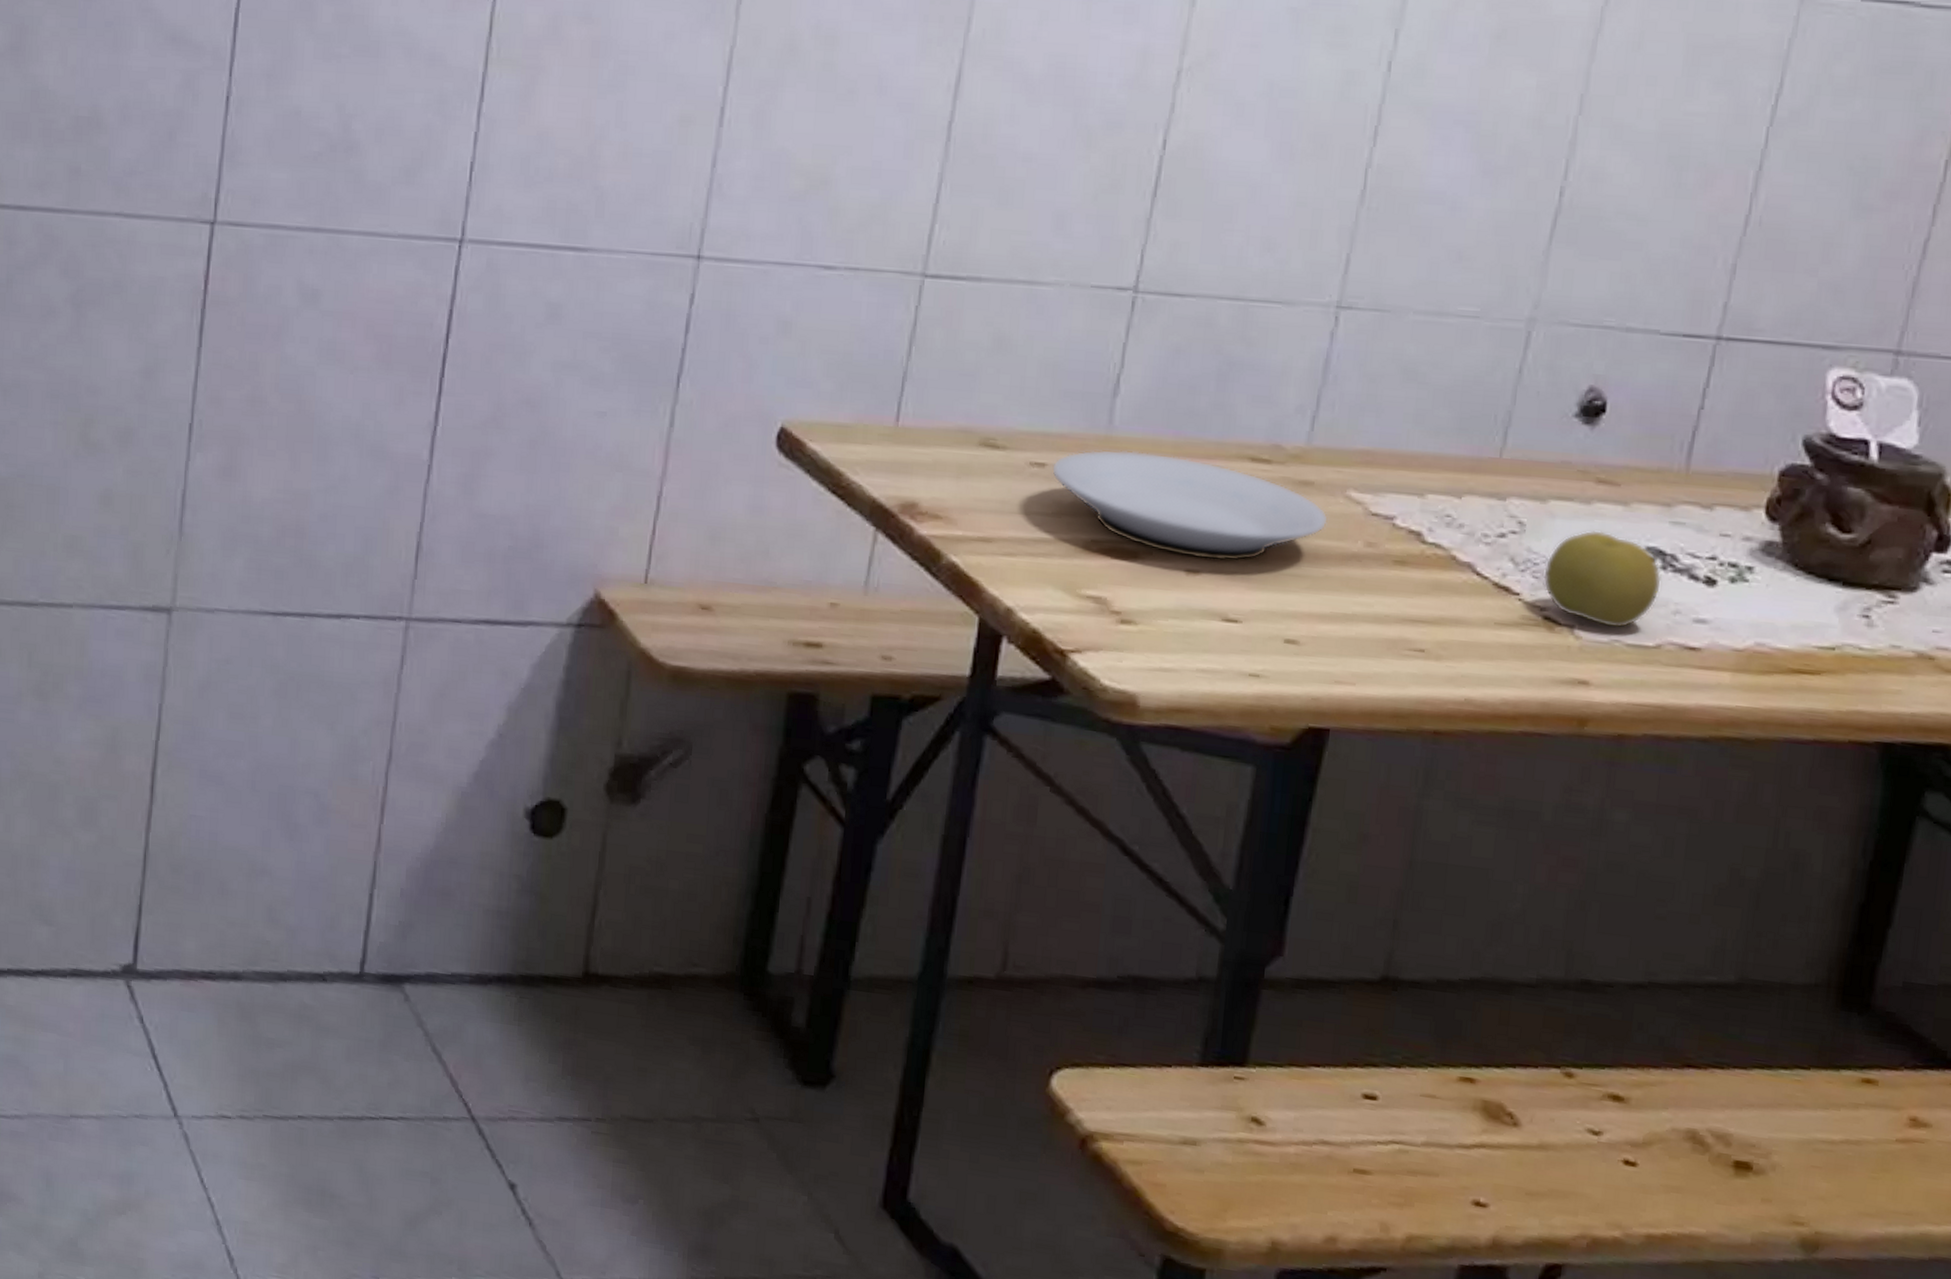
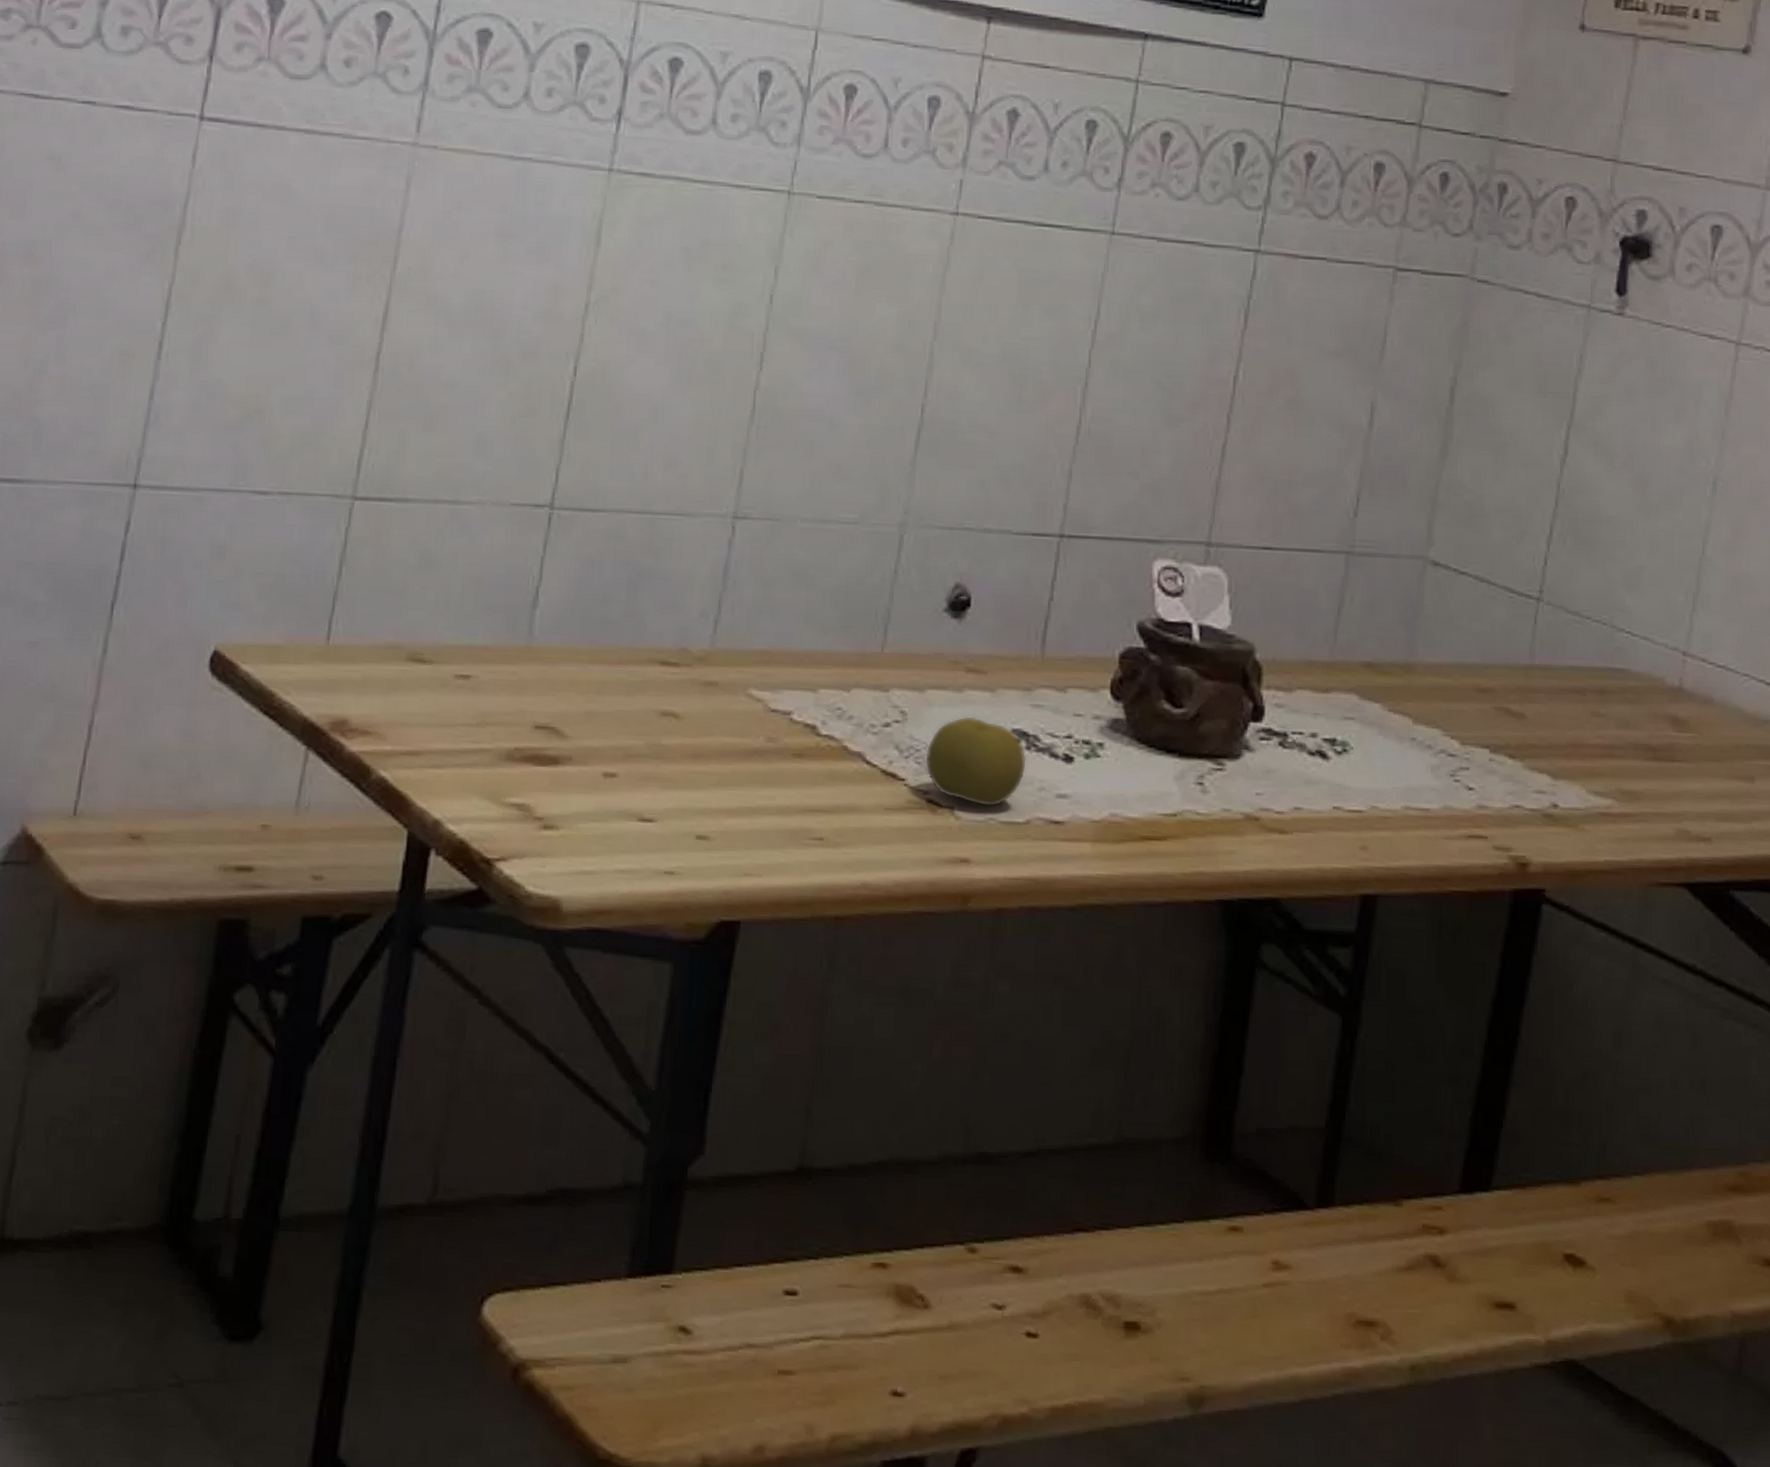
plate: present [1051,449,1328,562] -> none [475,659,732,763]

